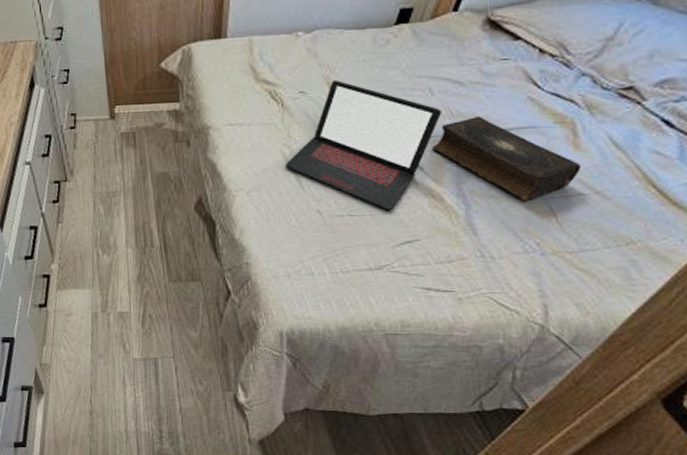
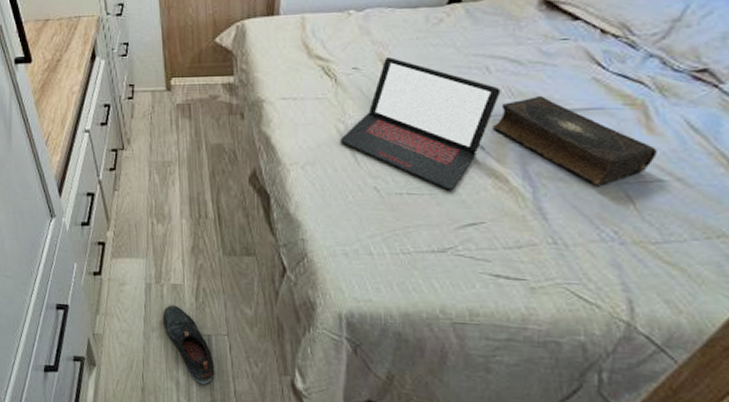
shoe: none [109,332,161,405] -> present [162,305,215,386]

